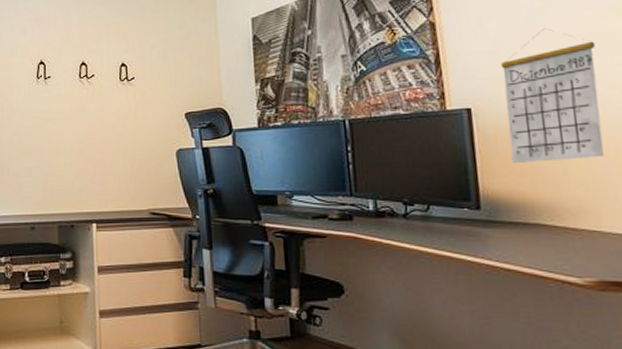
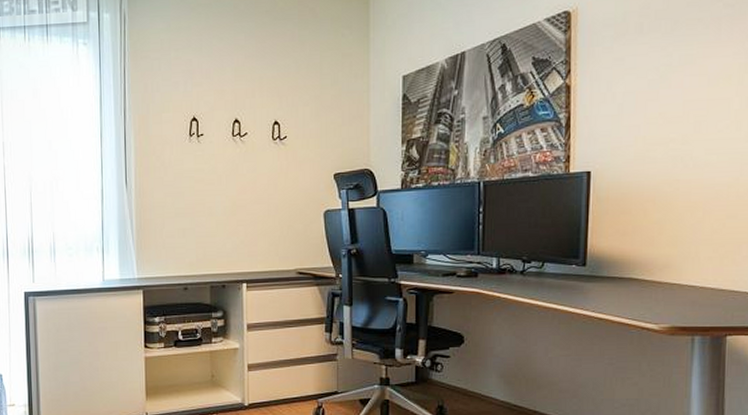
calendar: present [500,28,604,164] -> none [618,93,705,224]

